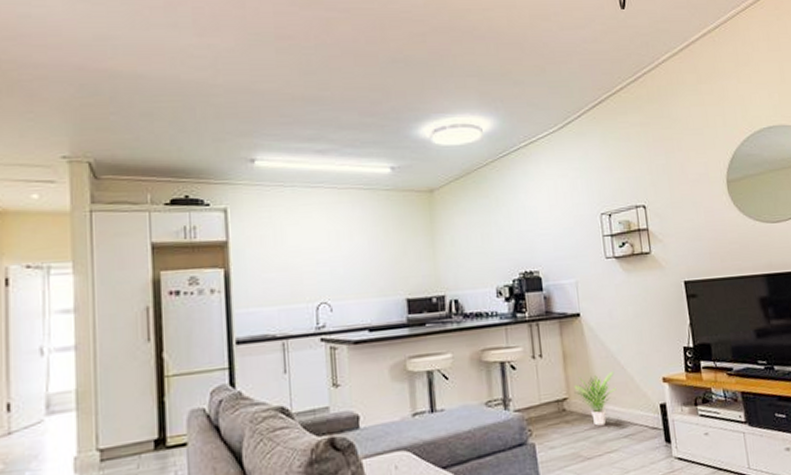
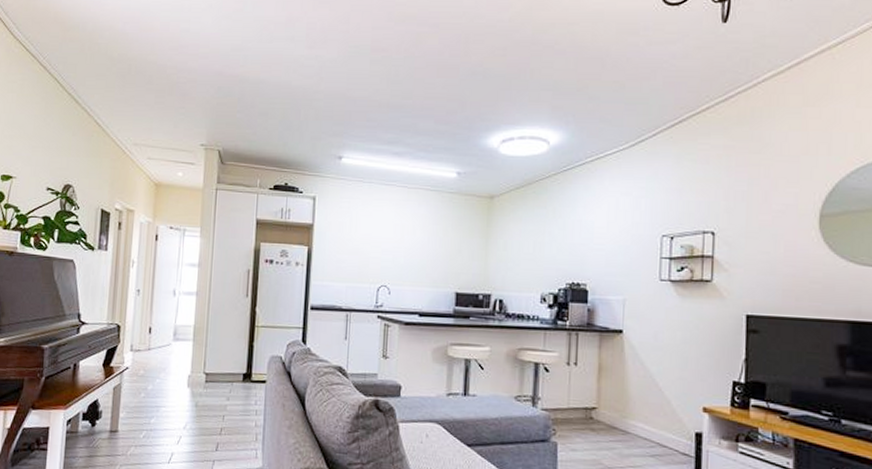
potted plant: present [574,371,616,426] -> none [605,390,651,440]

